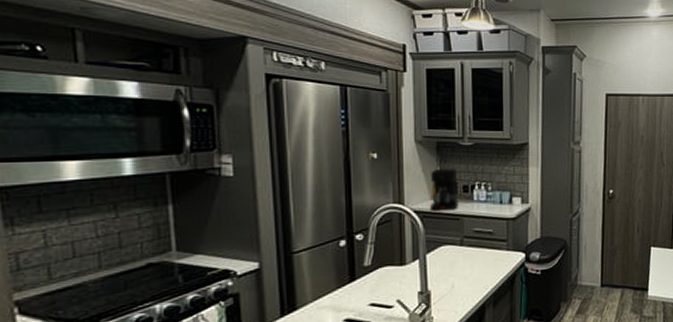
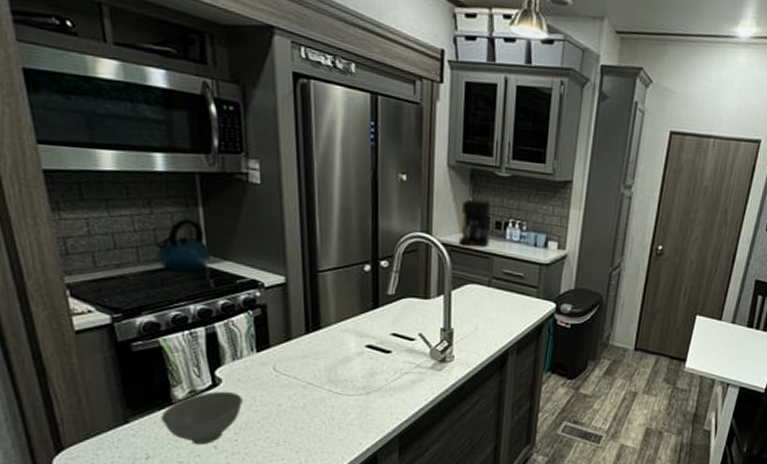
kettle: none [121,218,179,273] -> present [157,219,210,273]

